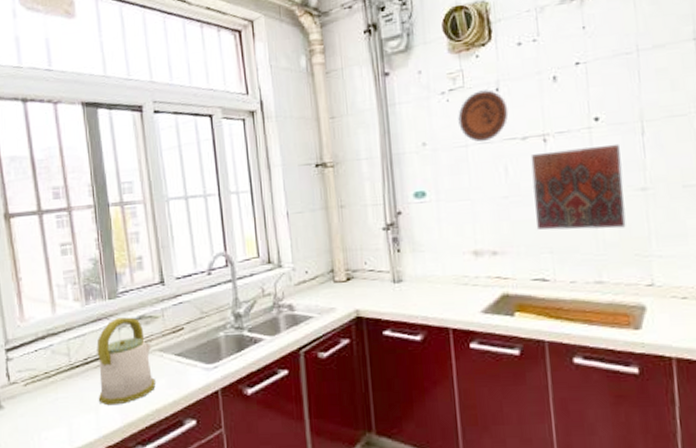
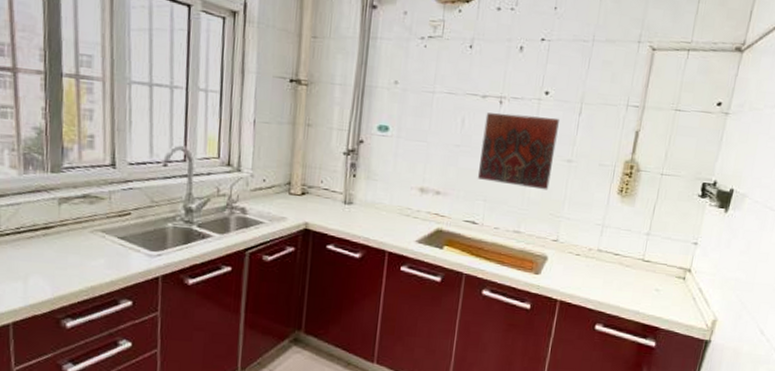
kettle: present [96,317,156,406] -> none [28,192,94,277]
decorative plate: present [458,90,509,143] -> none [430,44,477,92]

